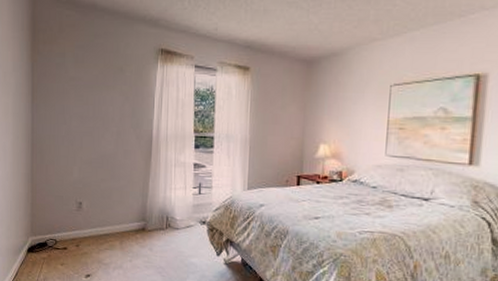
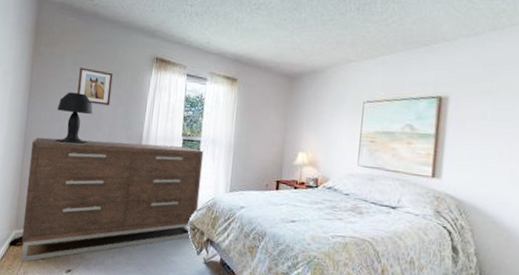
dresser: none [38,141,218,269] -> present [20,137,204,263]
table lamp: none [62,92,99,147] -> present [55,92,93,144]
wall art: none [81,65,117,104] -> present [77,67,113,106]

